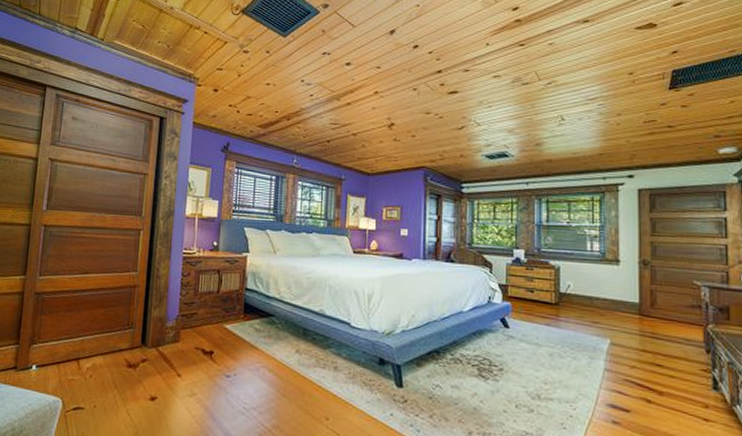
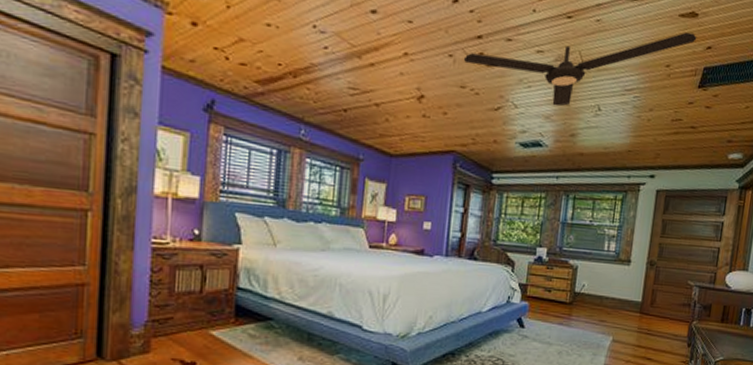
ceiling fan: none [426,41,659,121] -> present [463,32,697,107]

